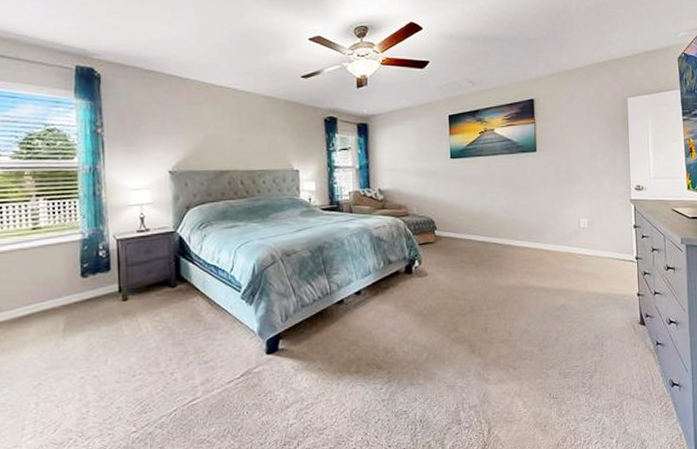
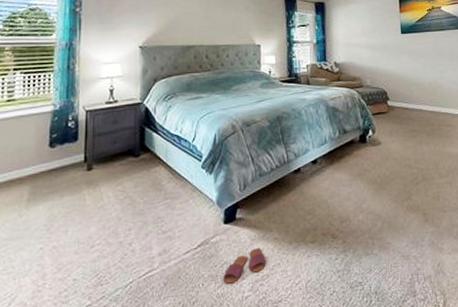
slippers: none [267,377,310,412] -> present [223,247,266,284]

